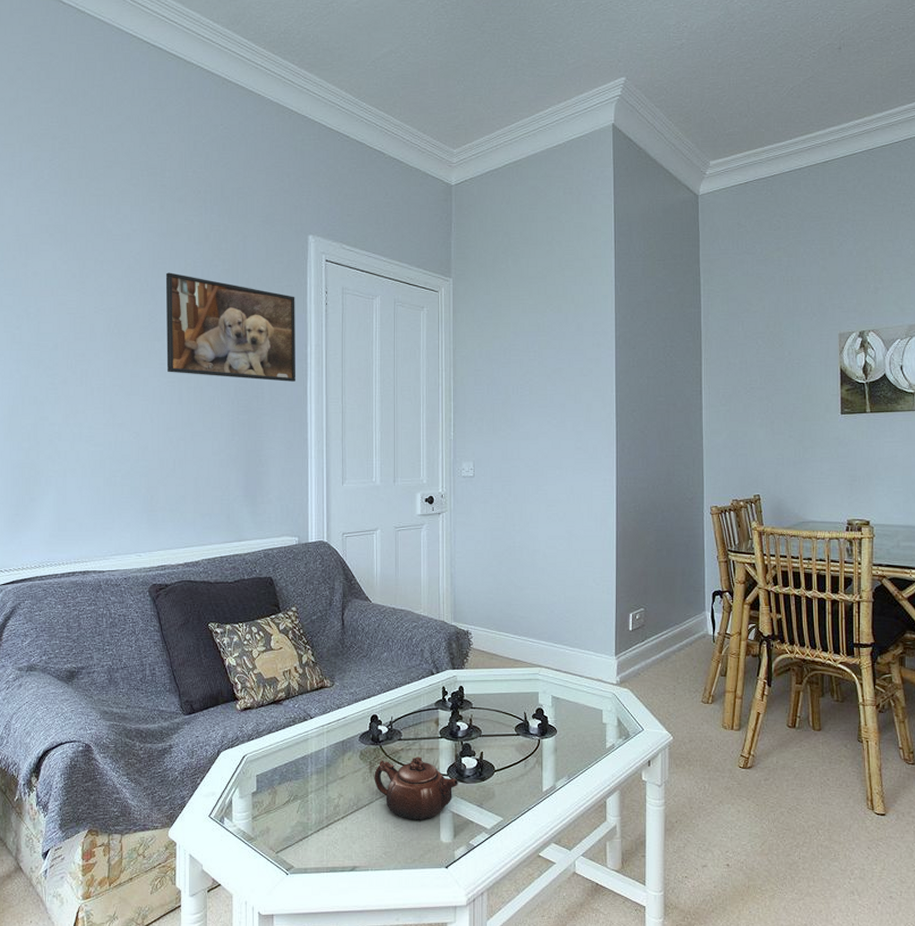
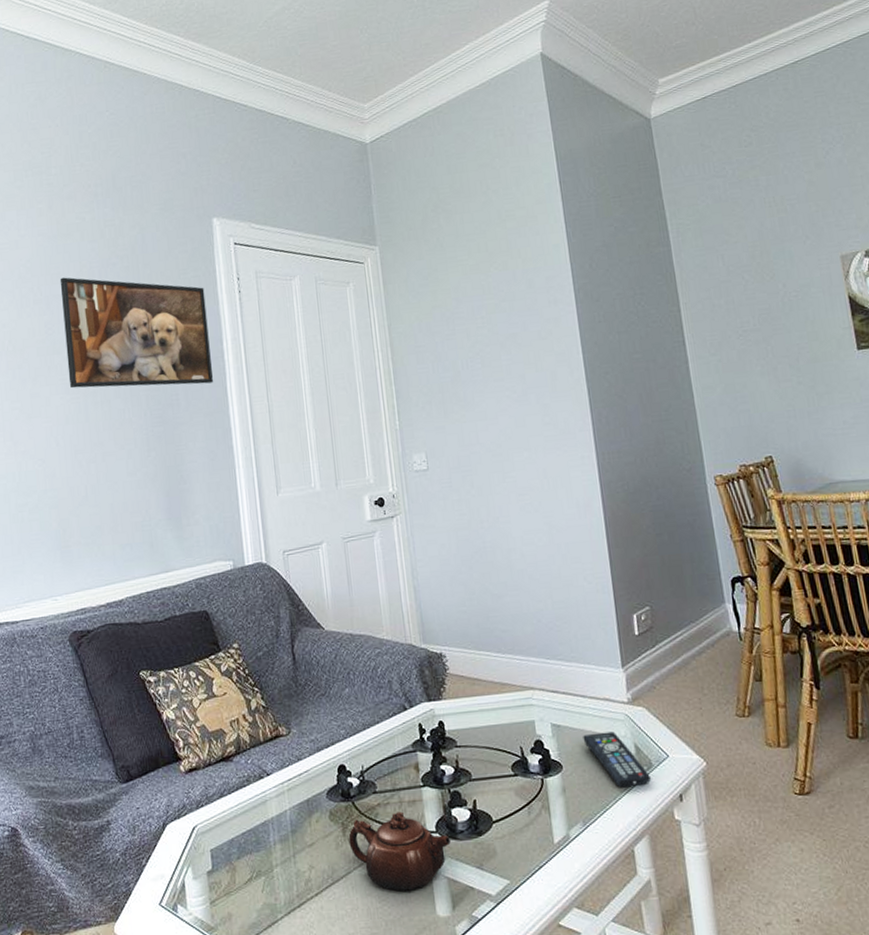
remote control: none [576,706,628,752] -> present [583,731,652,788]

